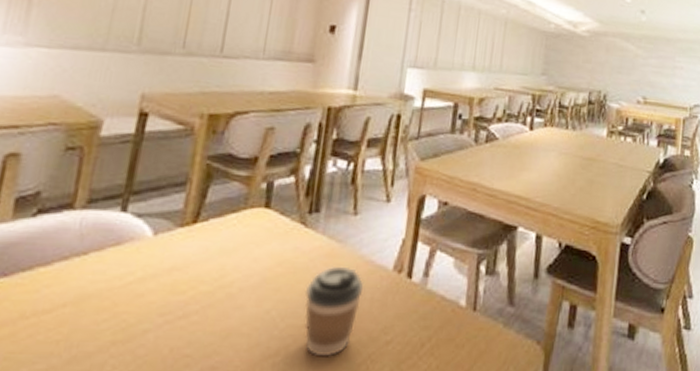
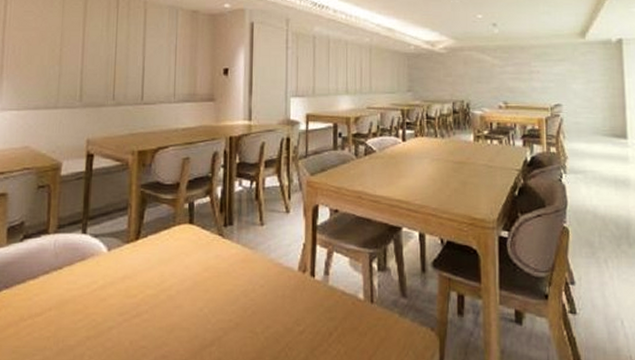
coffee cup: present [304,265,365,357] -> none [228,269,276,346]

